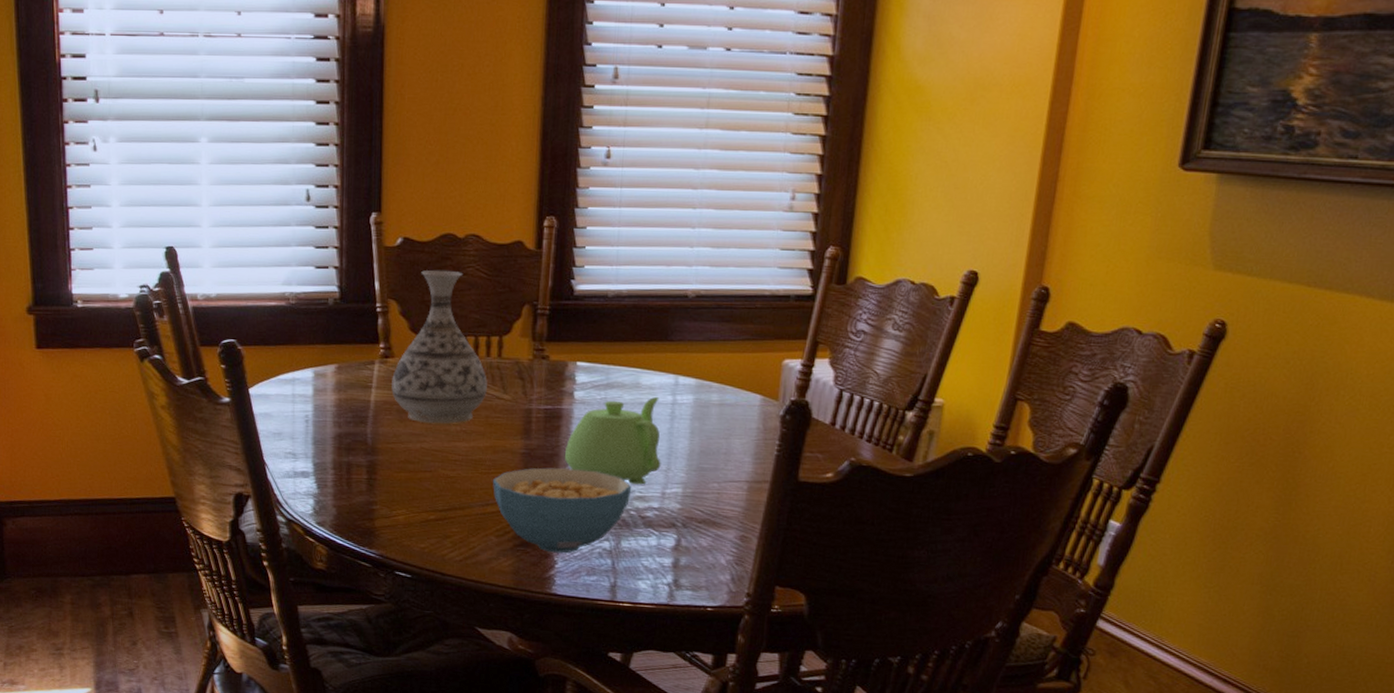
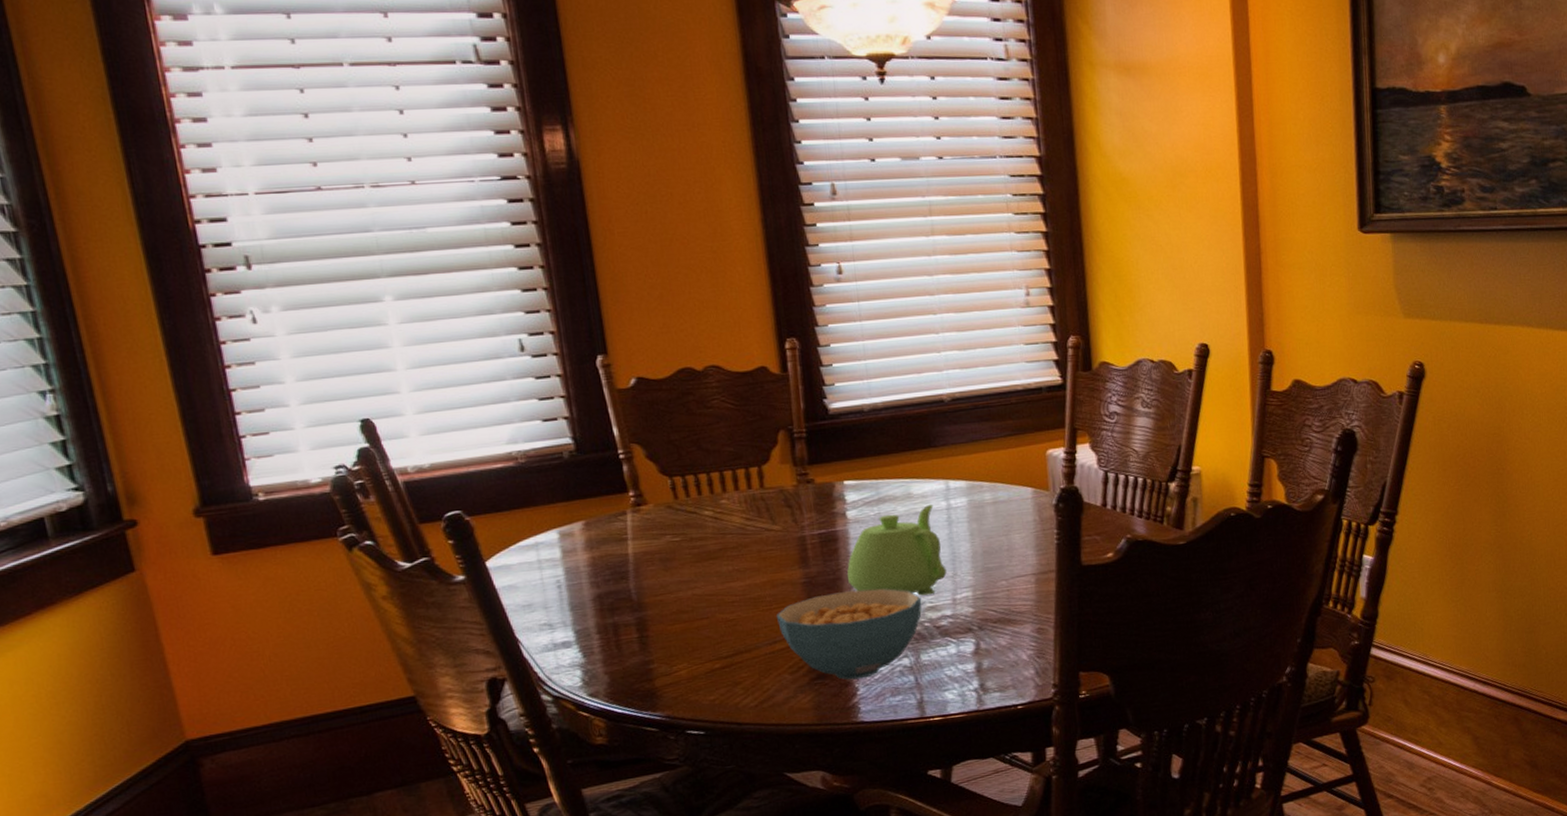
vase: present [391,270,487,425] -> none [648,405,755,568]

